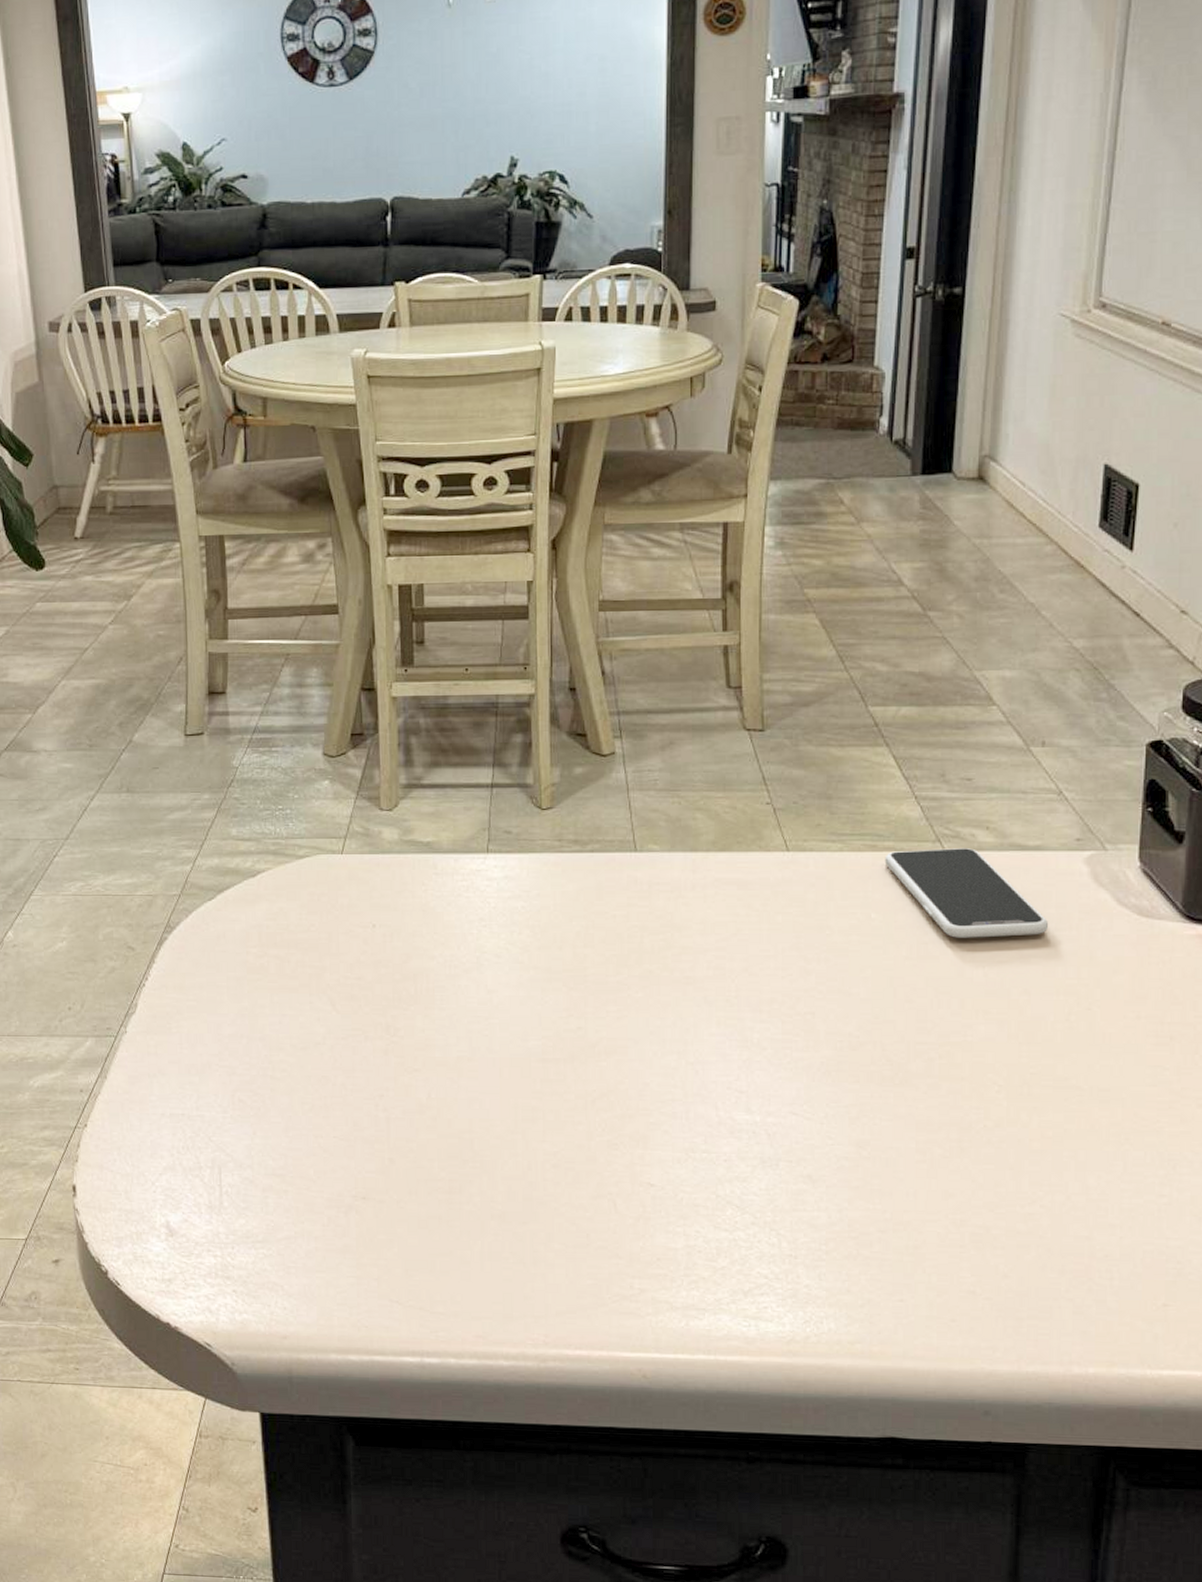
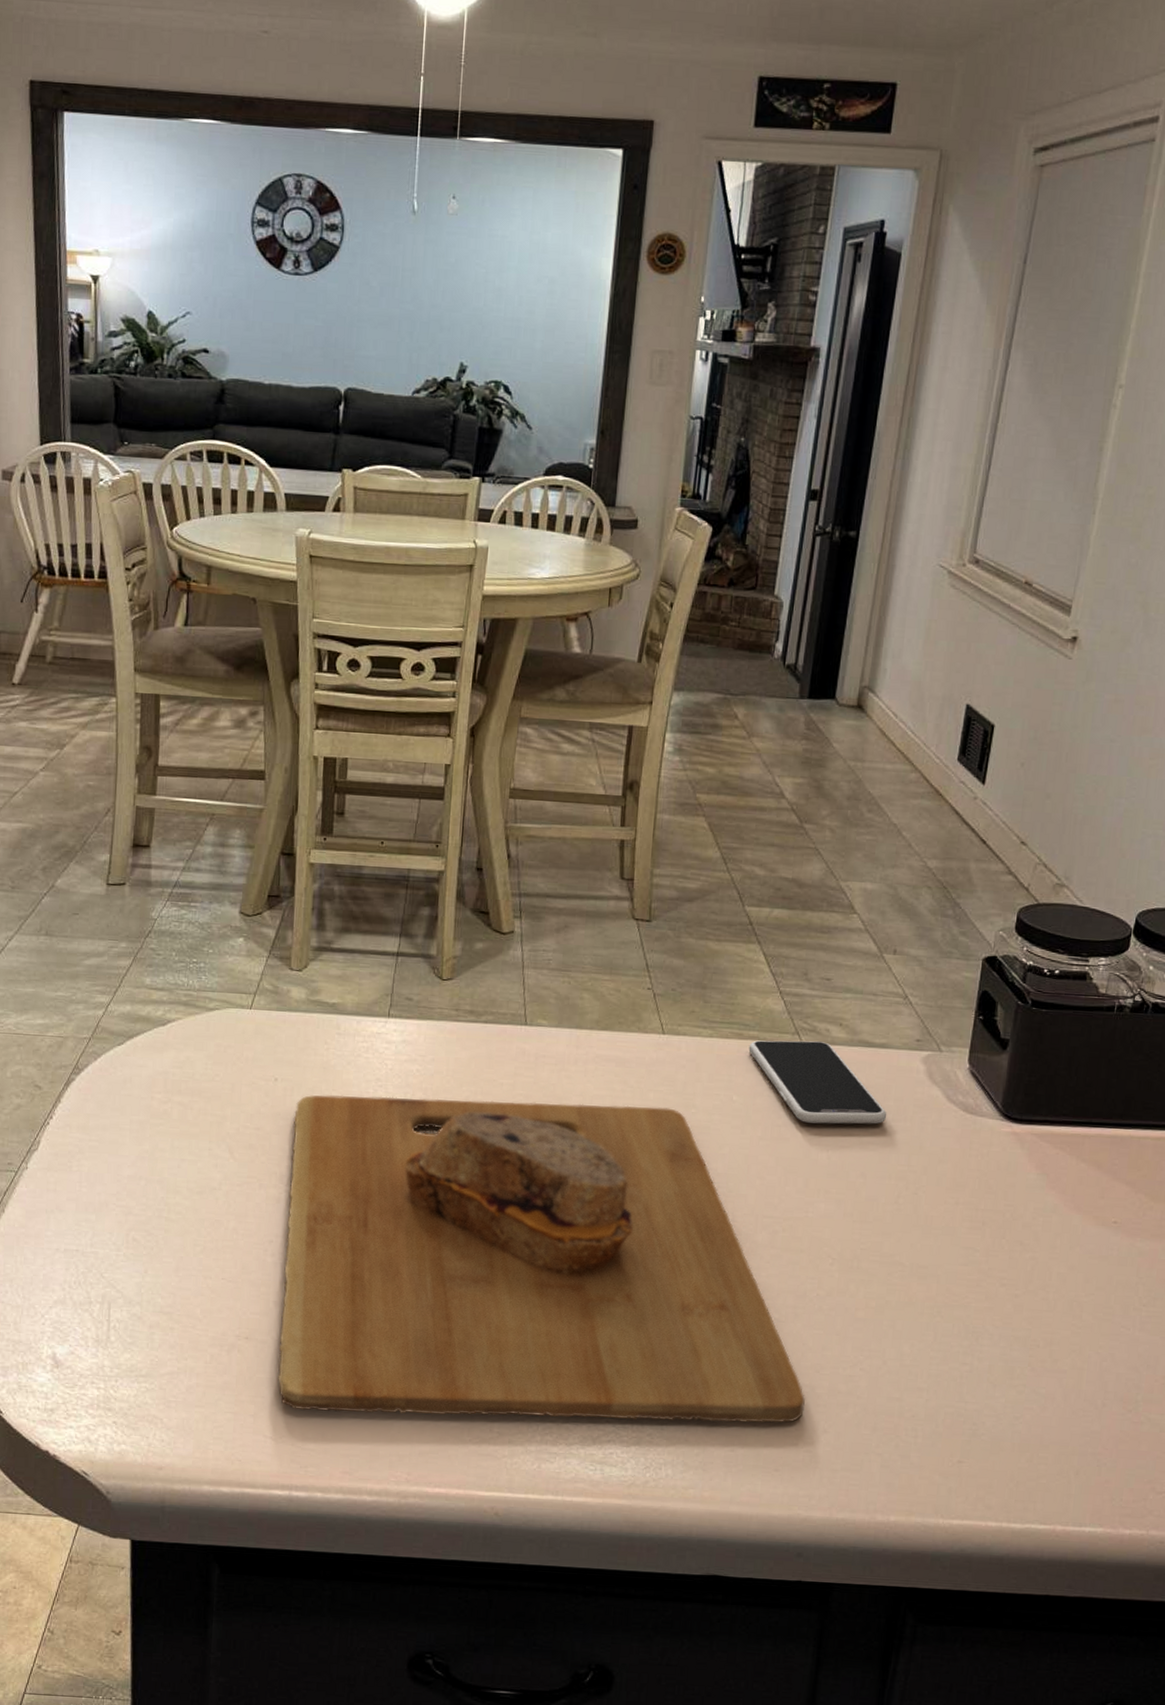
cutting board: none [396,931,979,1273] -> present [278,1095,805,1423]

